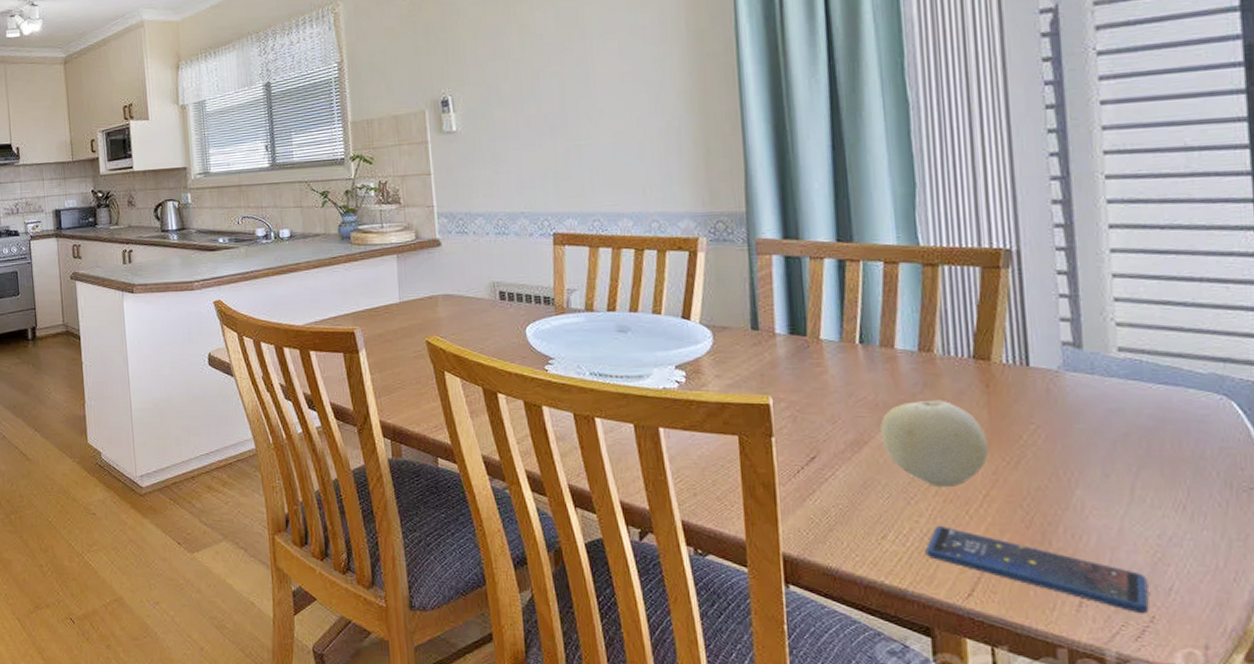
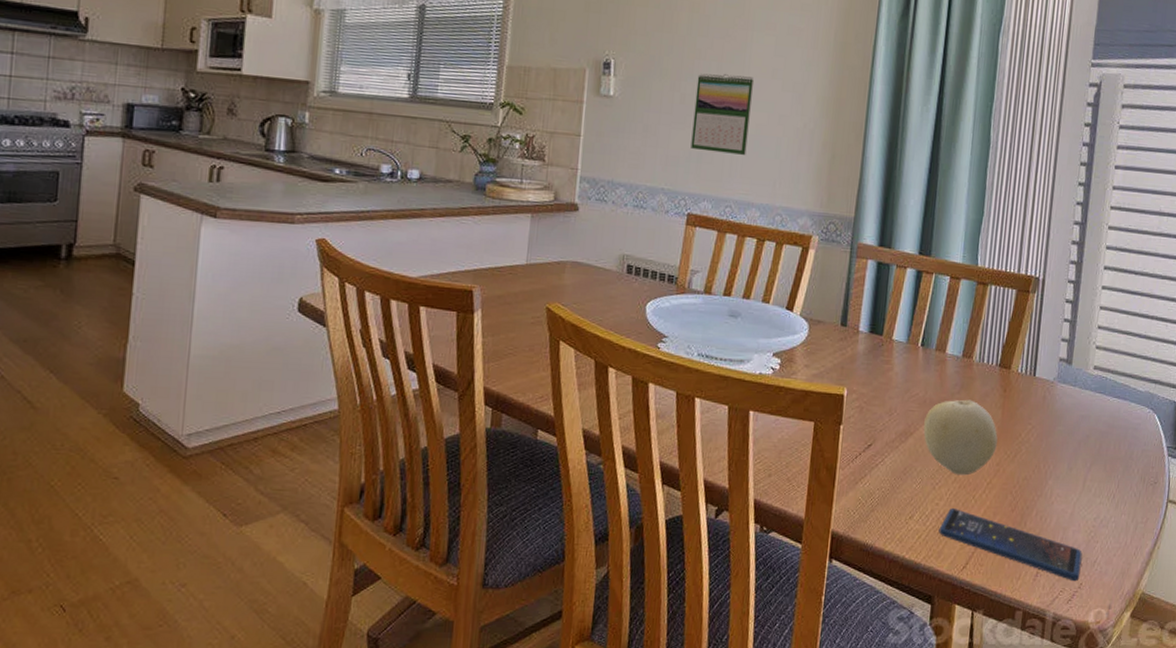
calendar: none [539,86,606,169] -> present [691,73,755,155]

